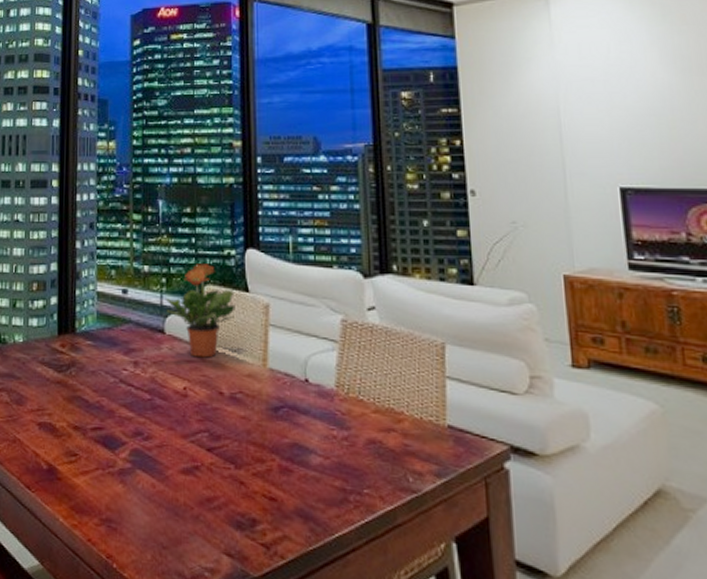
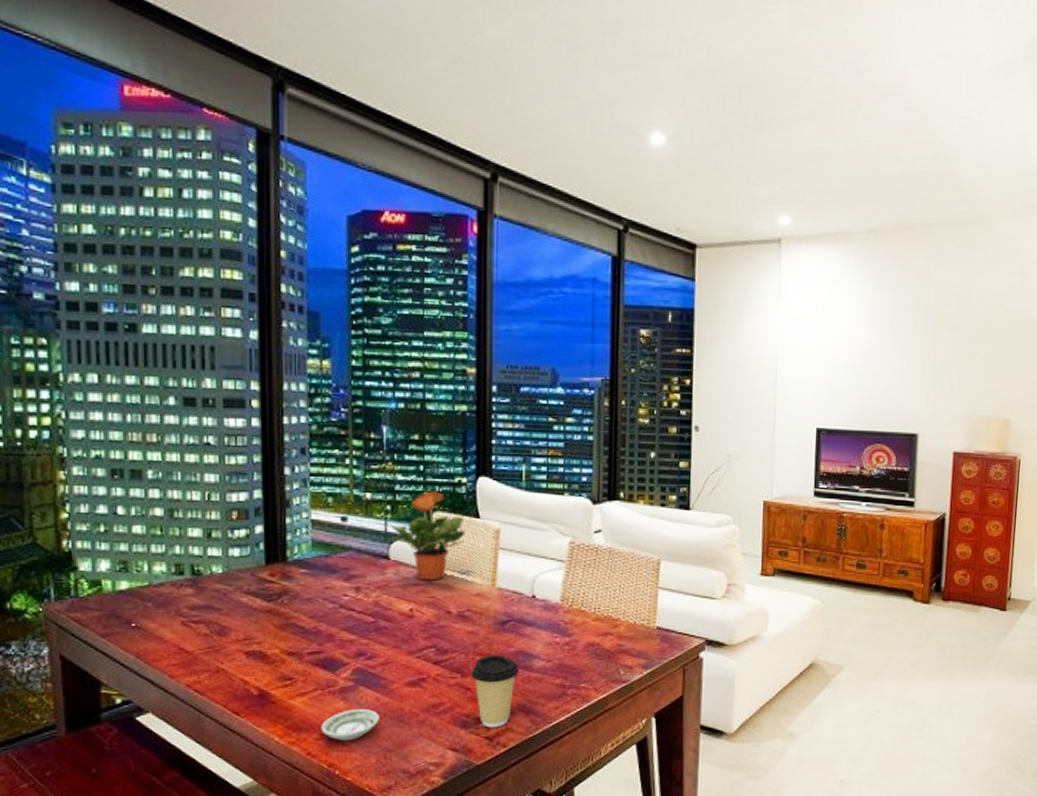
saucer: none [100,494,155,531] -> present [320,708,380,741]
coffee cup: none [245,445,294,534] -> present [471,655,519,728]

